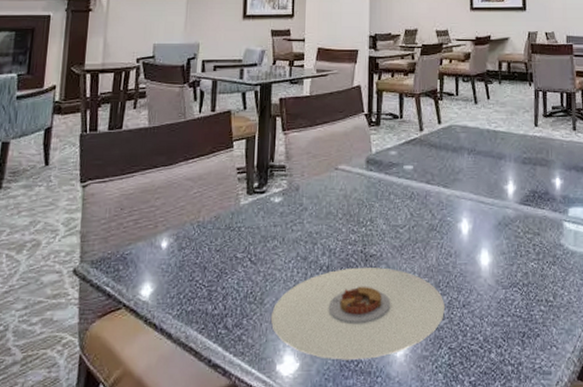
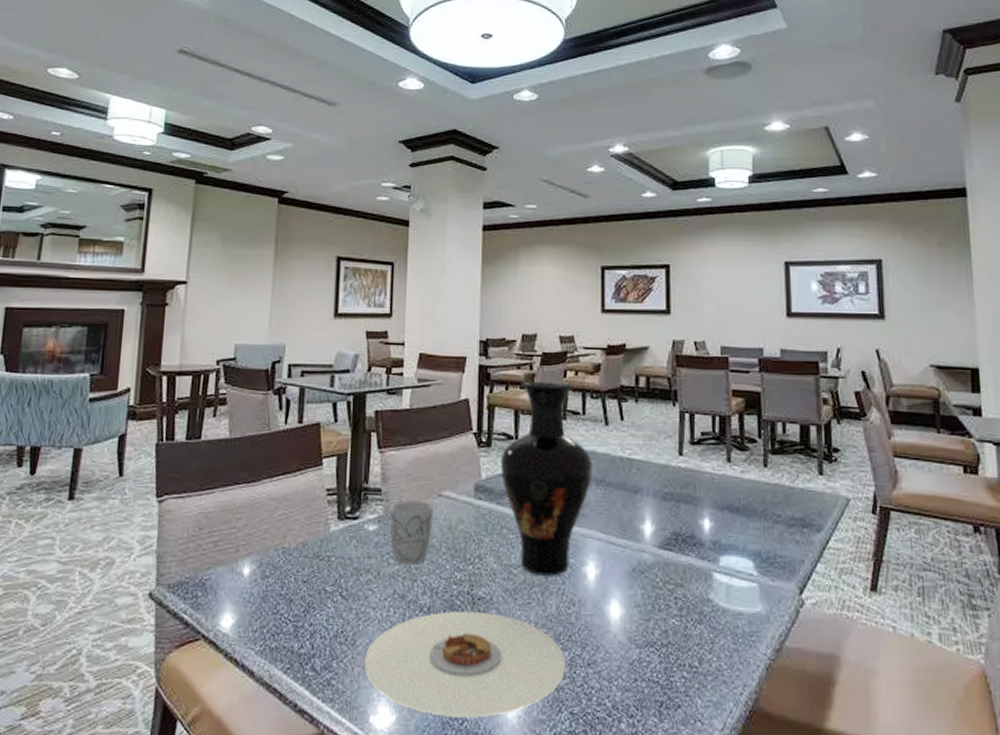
mug: none [293,174,331,230] -> present [389,500,433,565]
vase: none [388,69,465,233] -> present [500,381,593,576]

